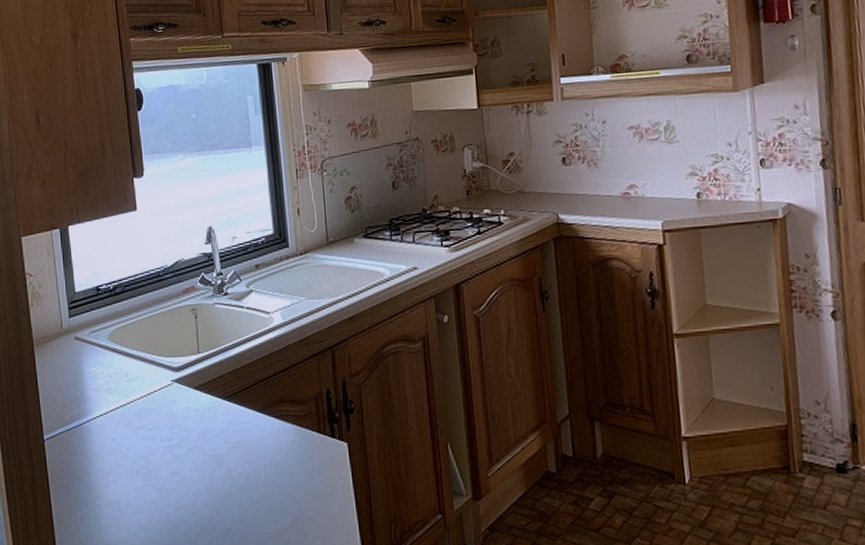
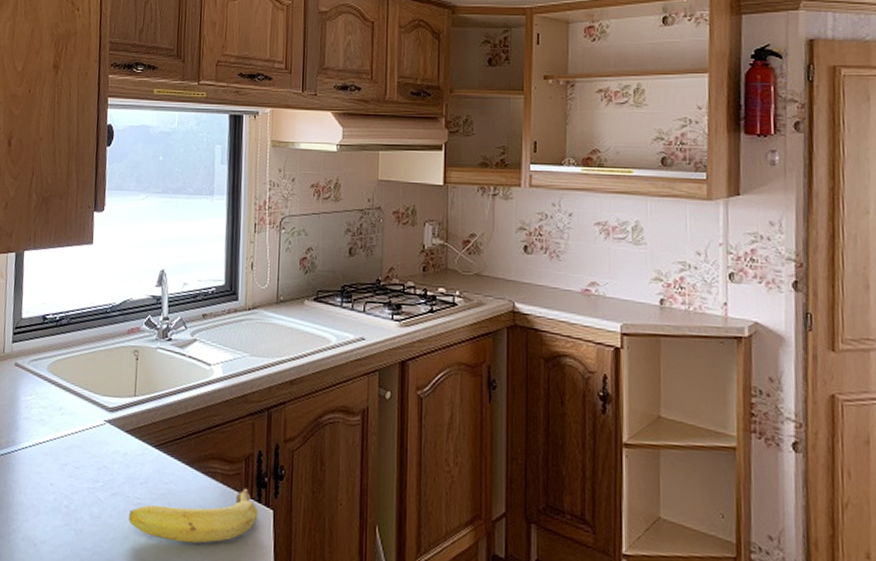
fruit: none [208,425,334,485] -> present [129,488,259,544]

